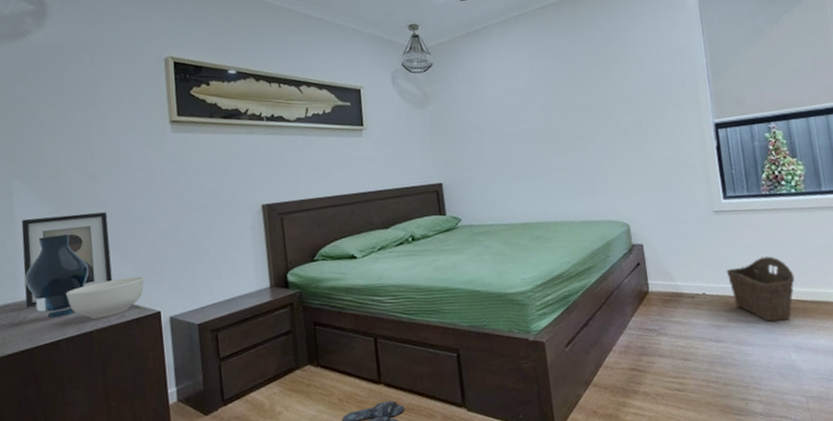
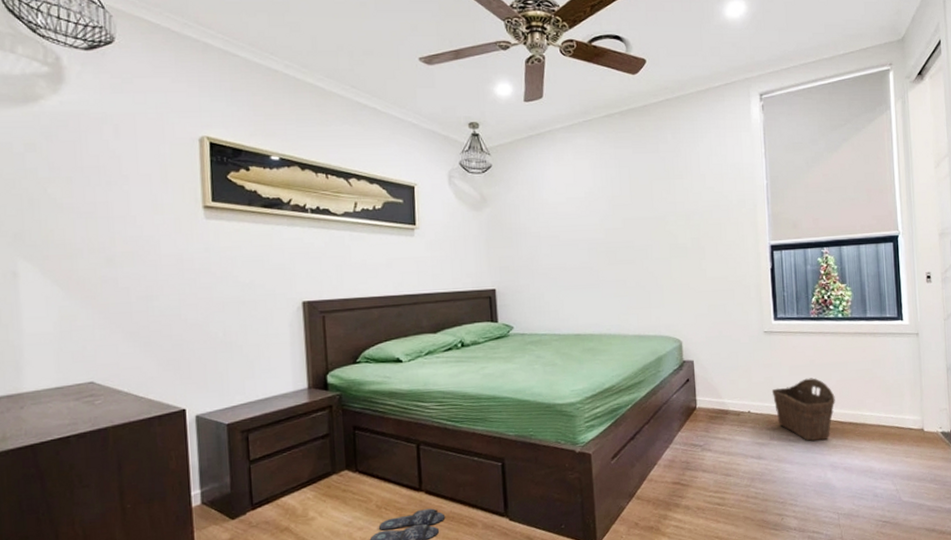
picture frame: present [21,212,113,308] -> none [27,300,132,401]
vase: present [24,234,89,319] -> none [30,322,106,413]
bowl: present [65,276,145,319] -> none [77,370,169,414]

